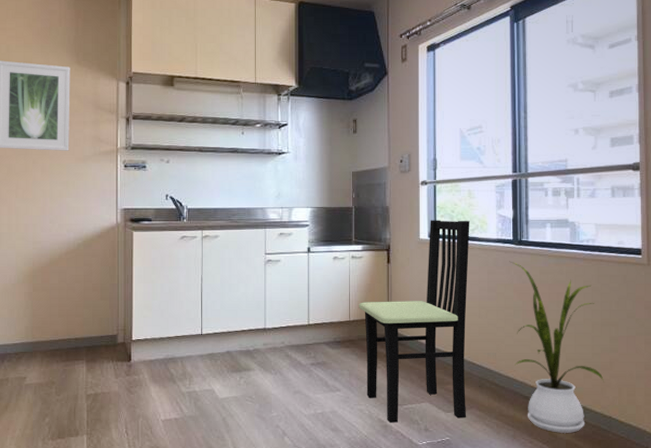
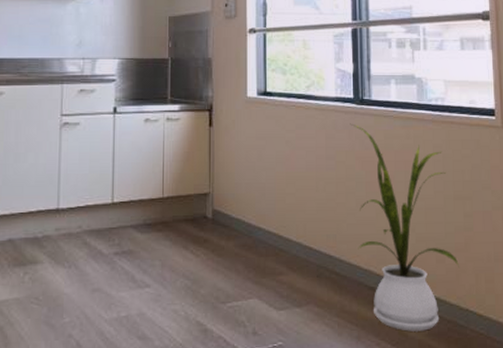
dining chair: present [359,220,470,424] -> none [174,74,305,327]

